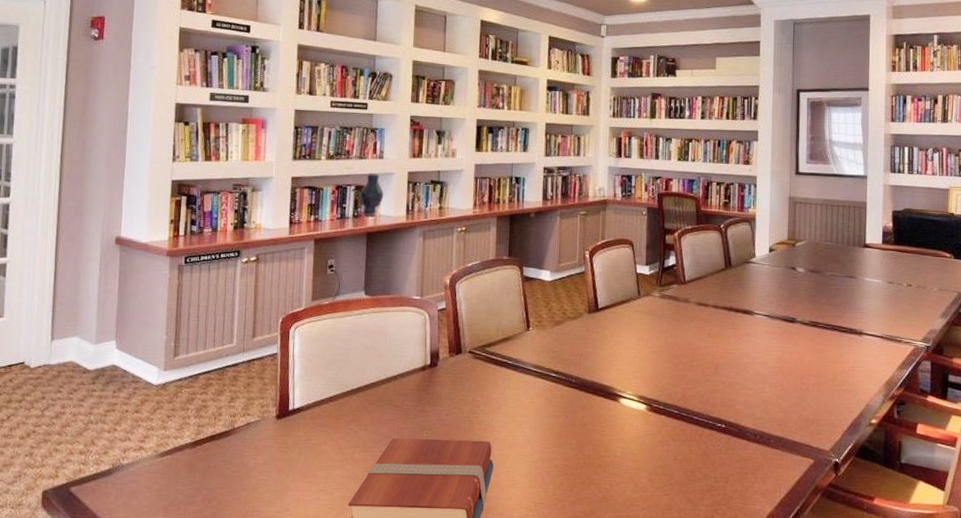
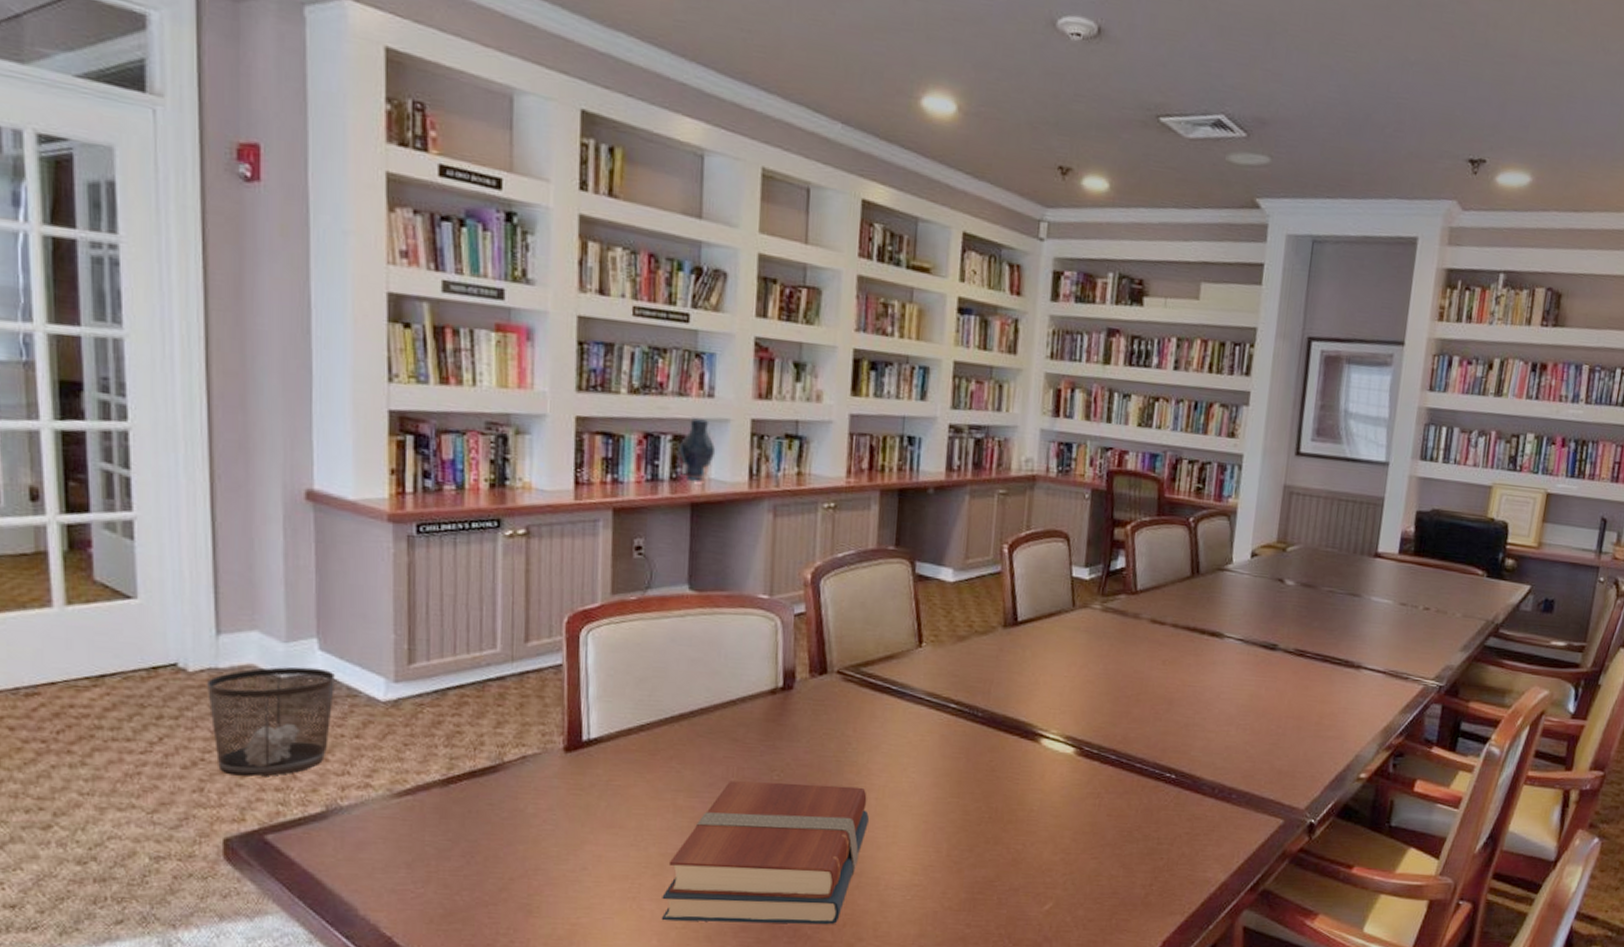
waste bin: none [41,361,125,444] -> present [206,666,335,777]

